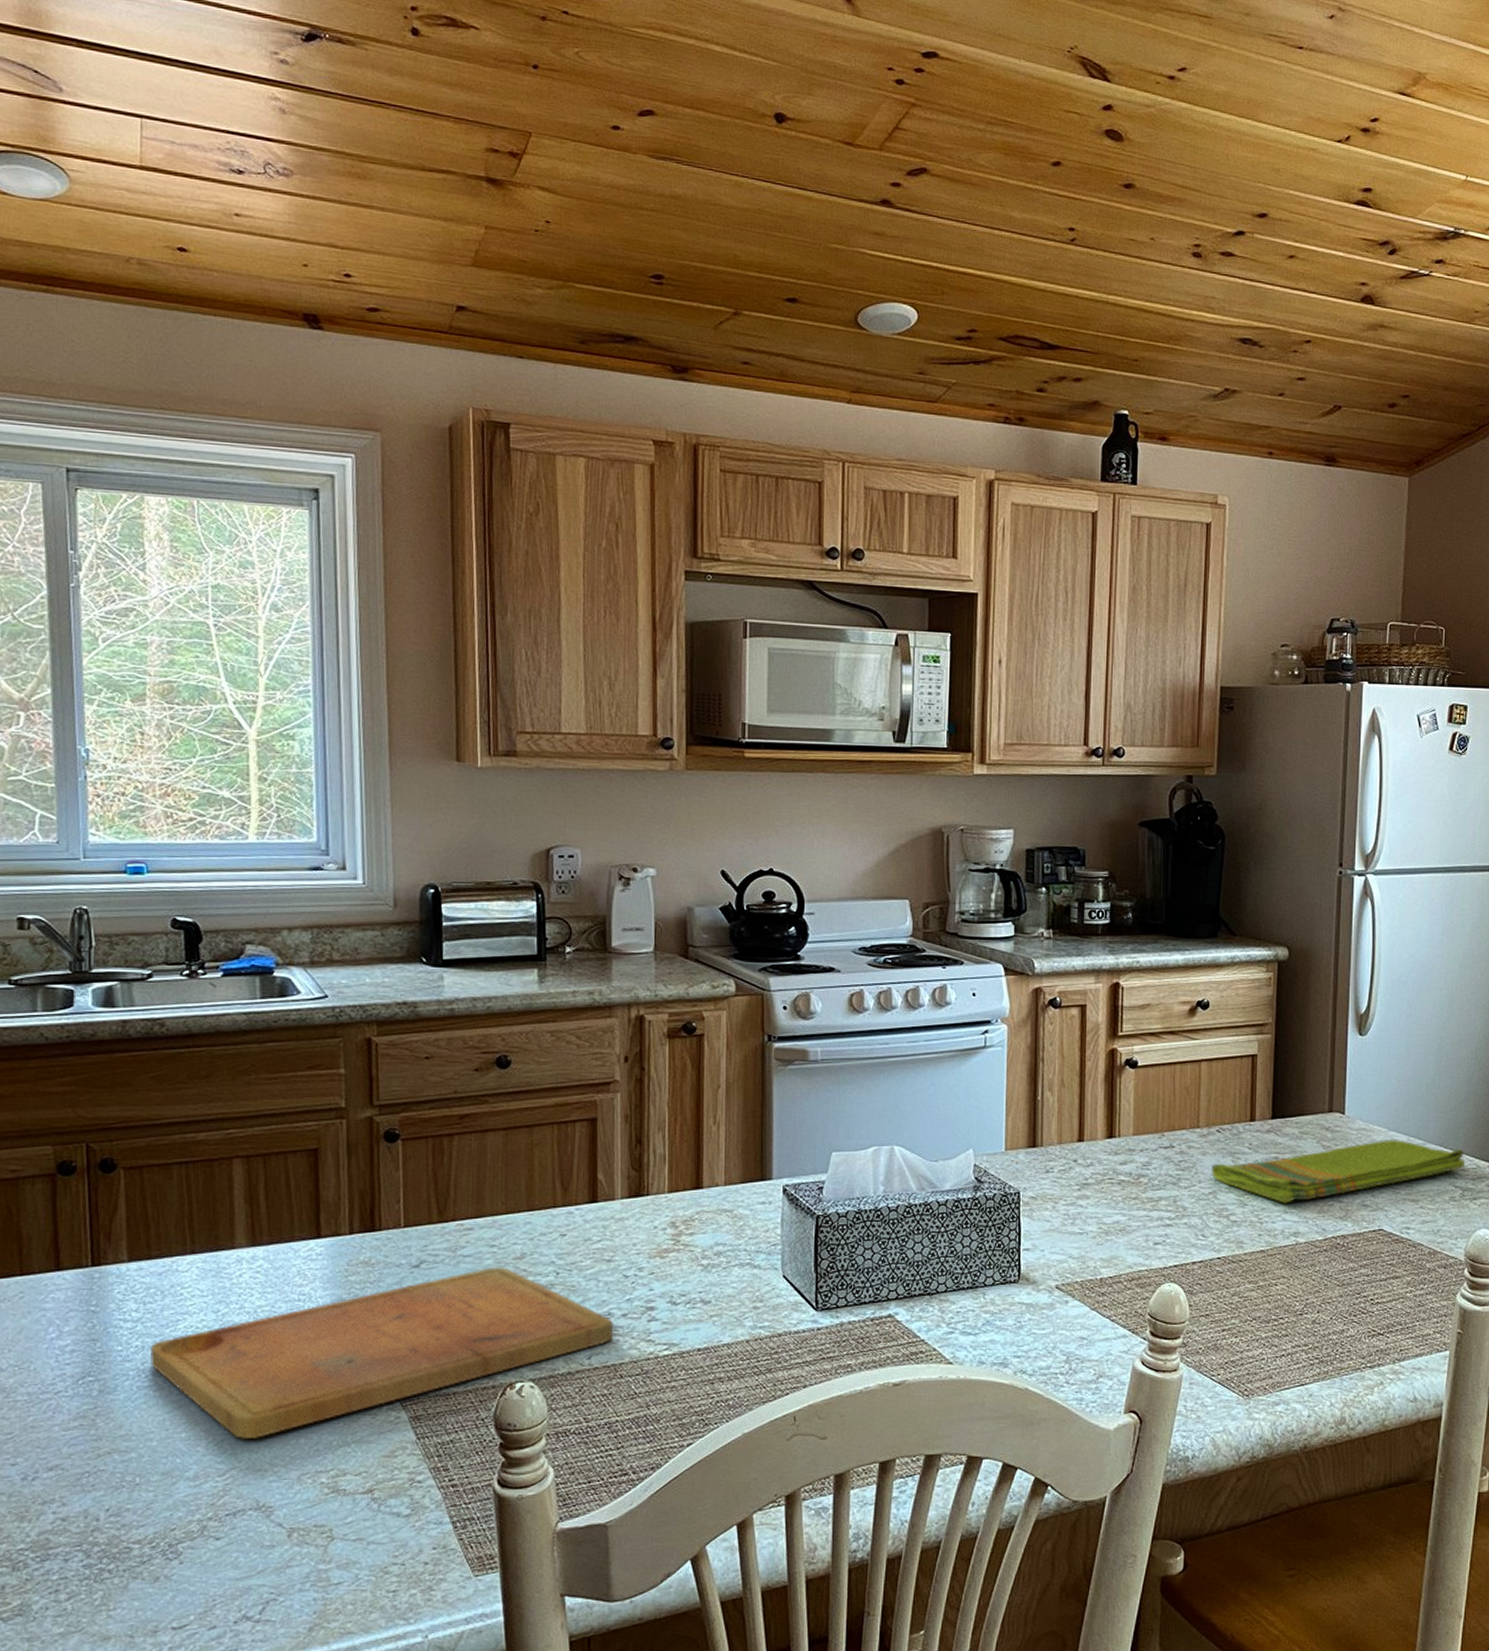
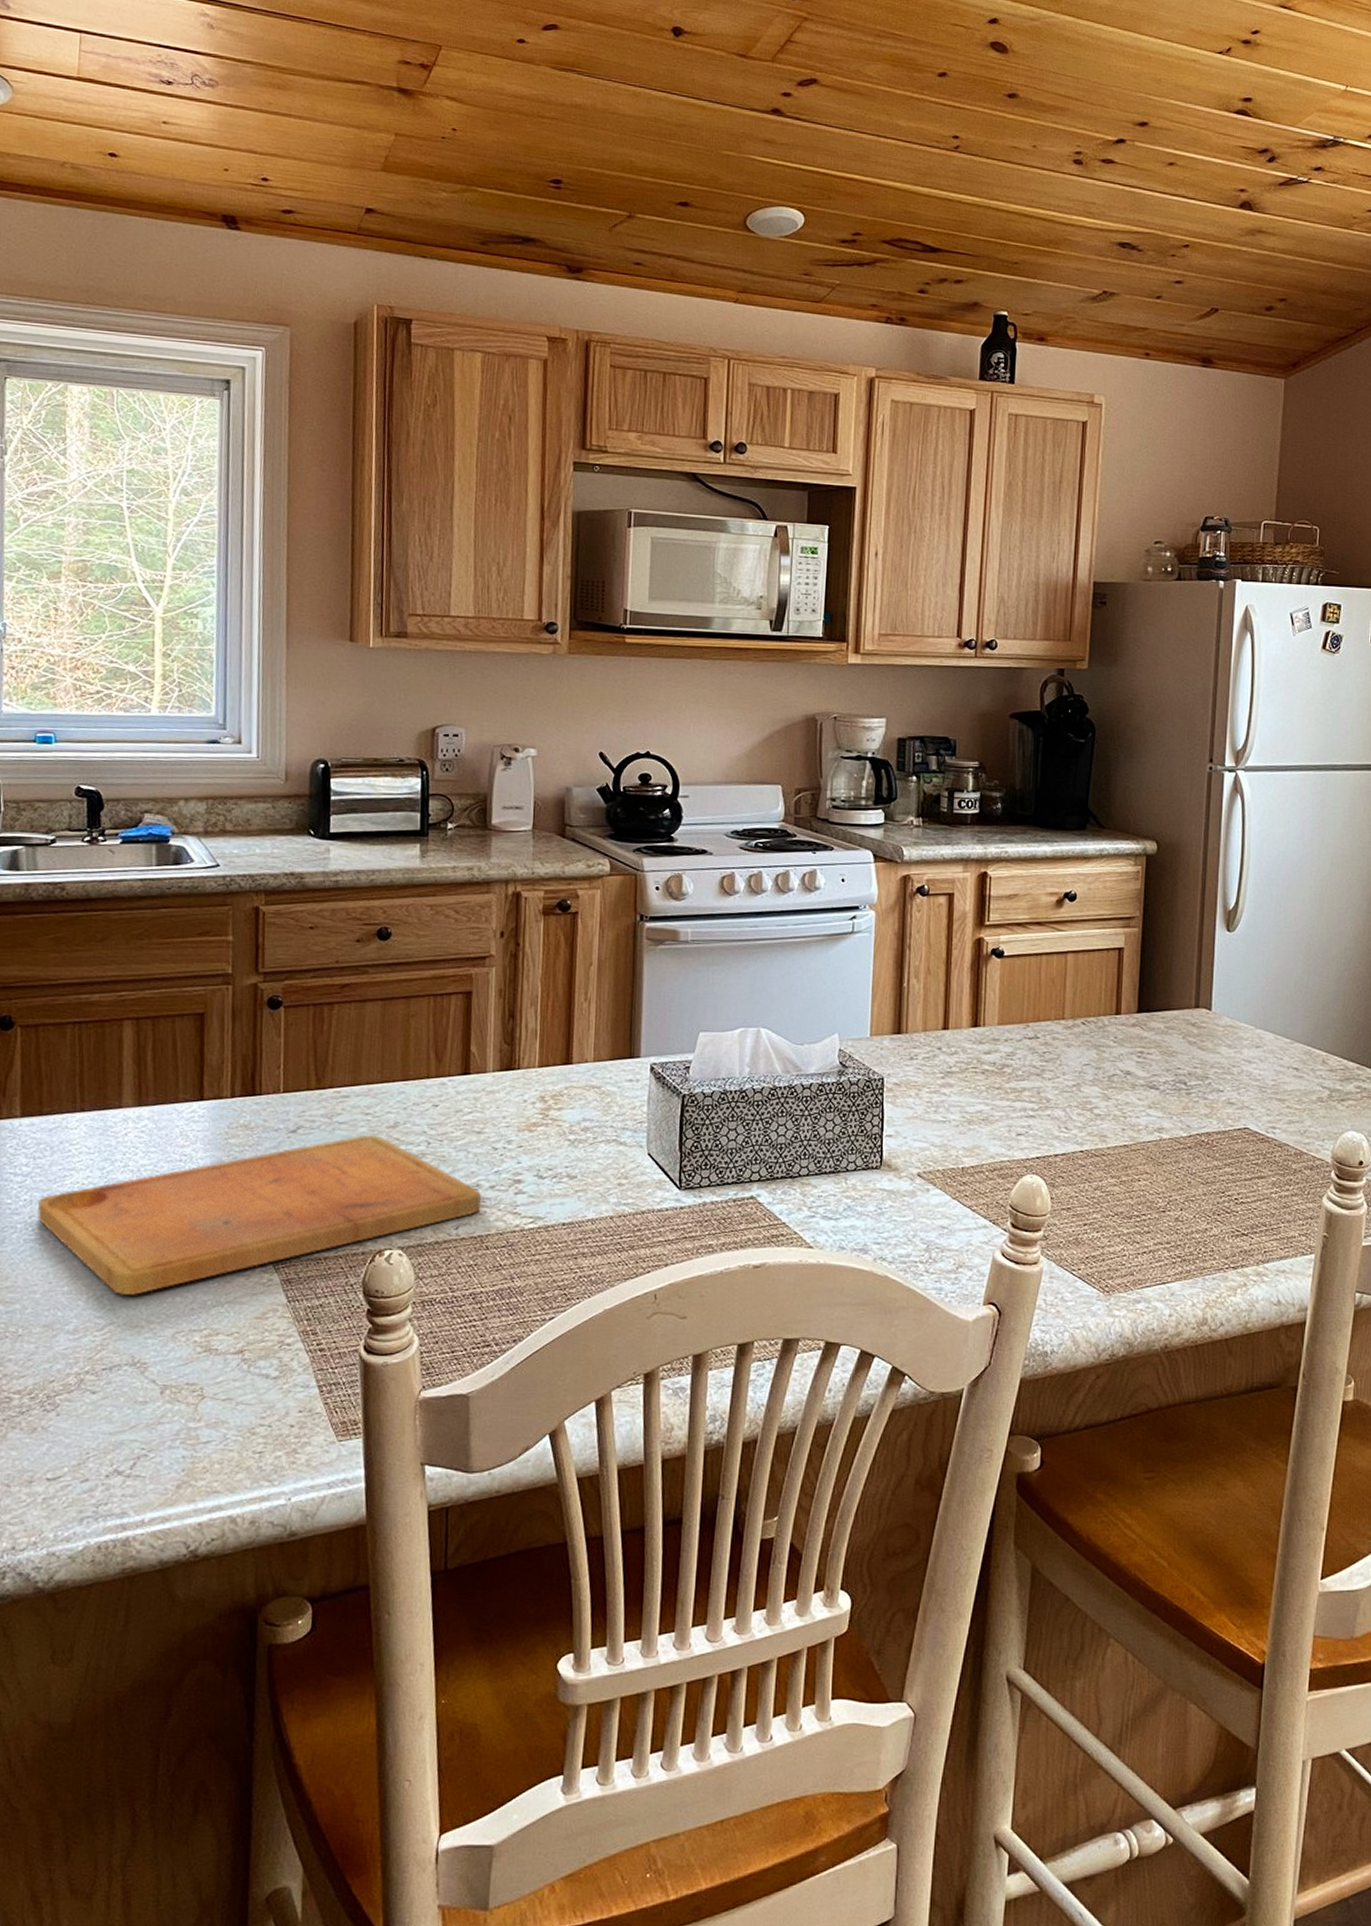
dish towel: present [1212,1138,1464,1203] -> none [1076,1036,1333,1099]

